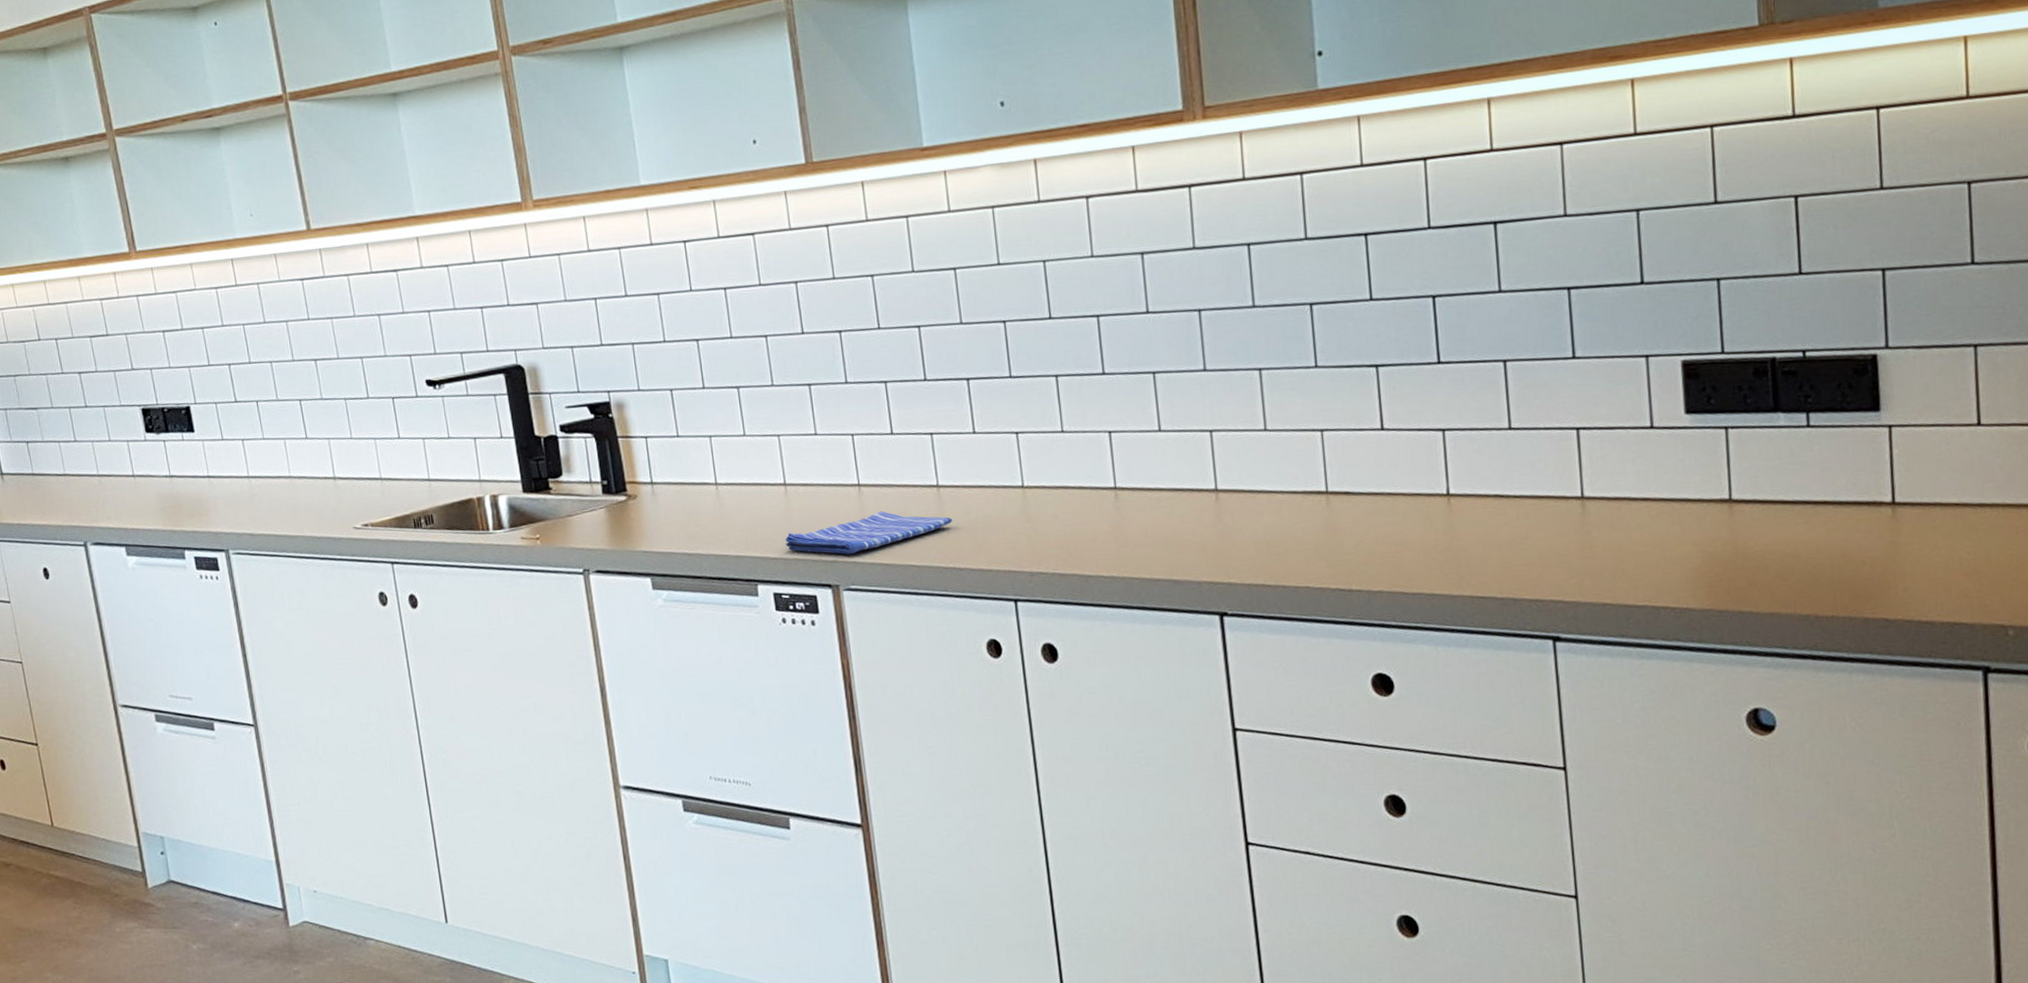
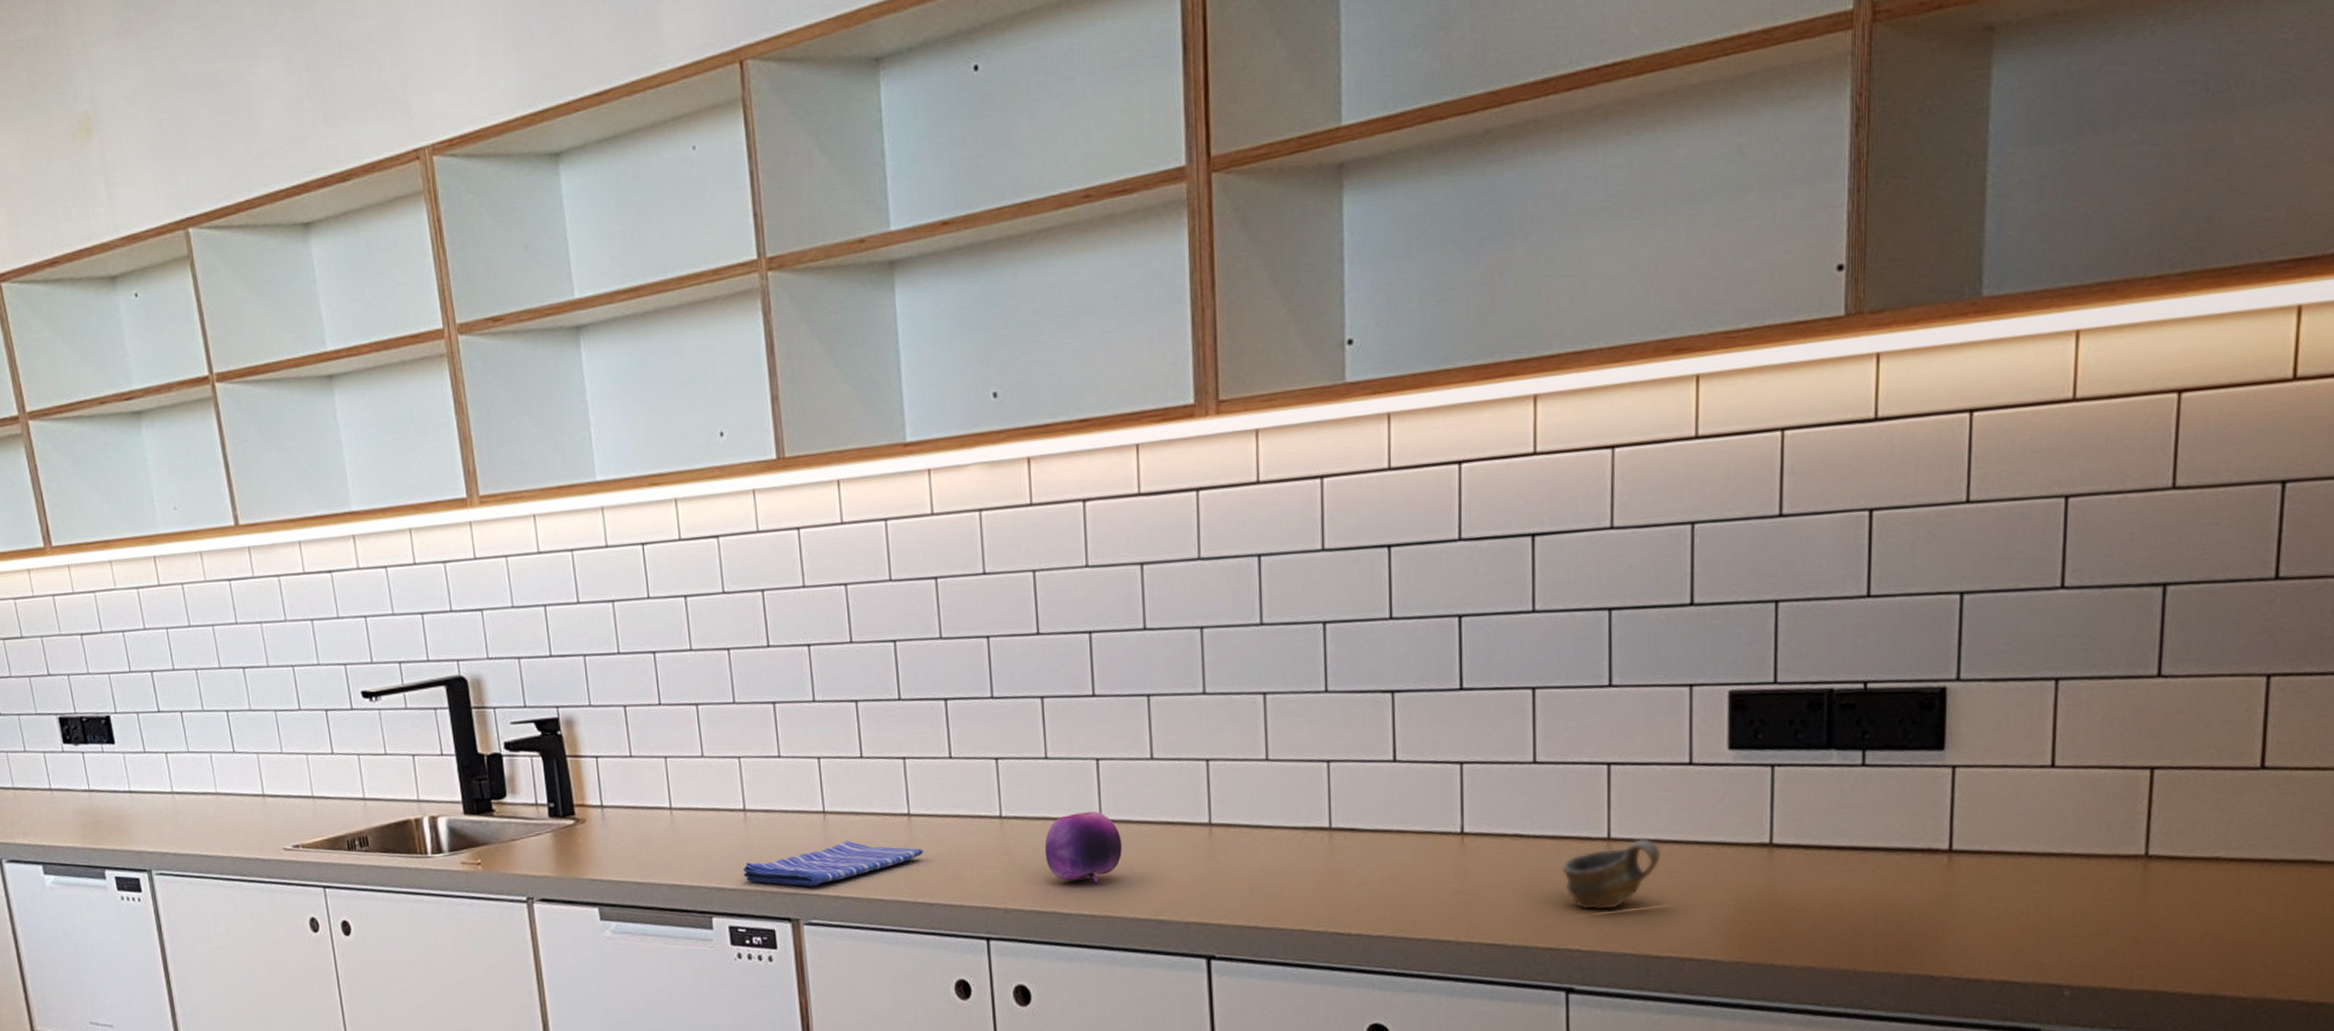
fruit: none [1064,480,1137,547] -> present [1044,811,1122,883]
cup: none [1540,497,1631,564] -> present [1561,839,1660,910]

